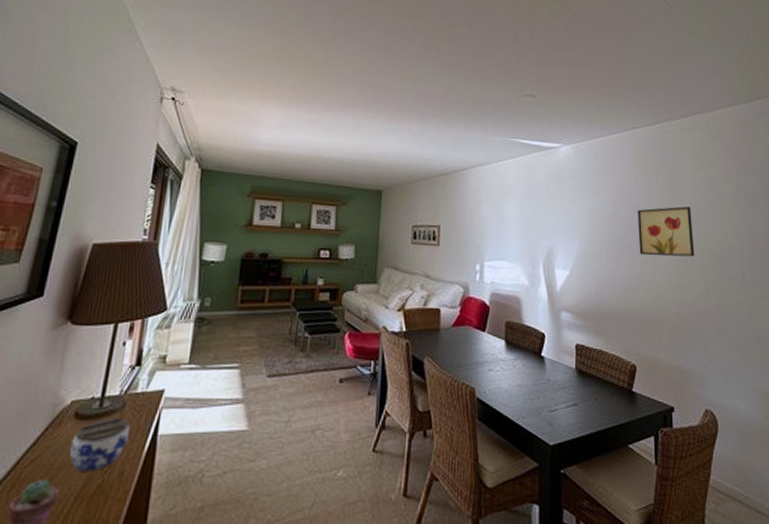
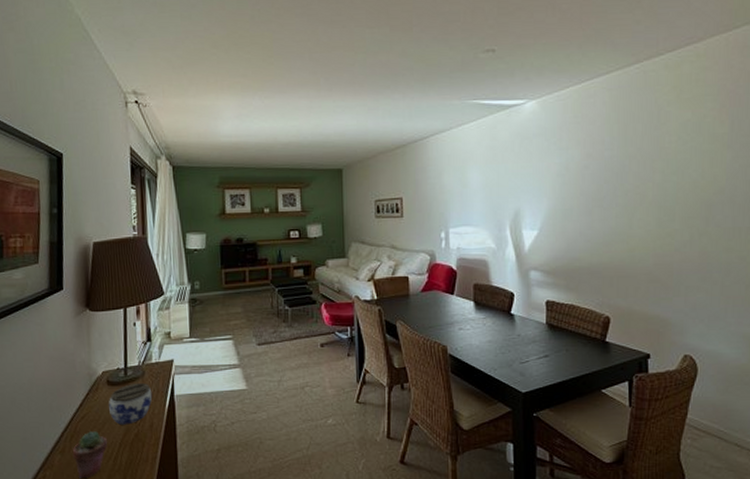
wall art: present [637,206,695,257] -> none [612,152,678,209]

